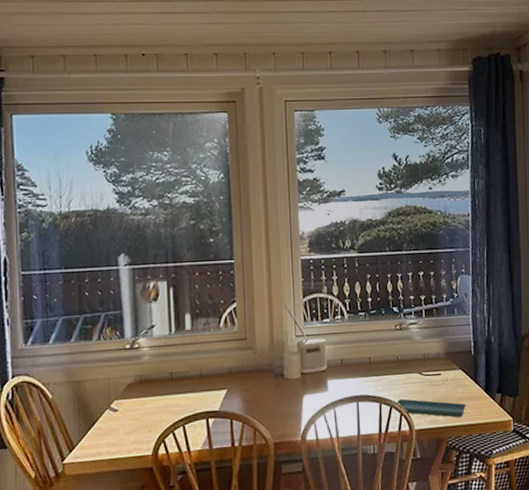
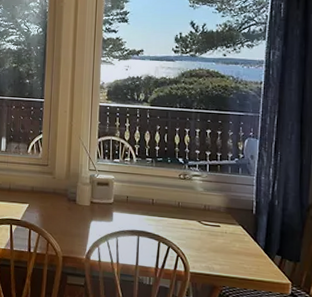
saucer: present [394,399,466,418] -> none [172,241,243,271]

